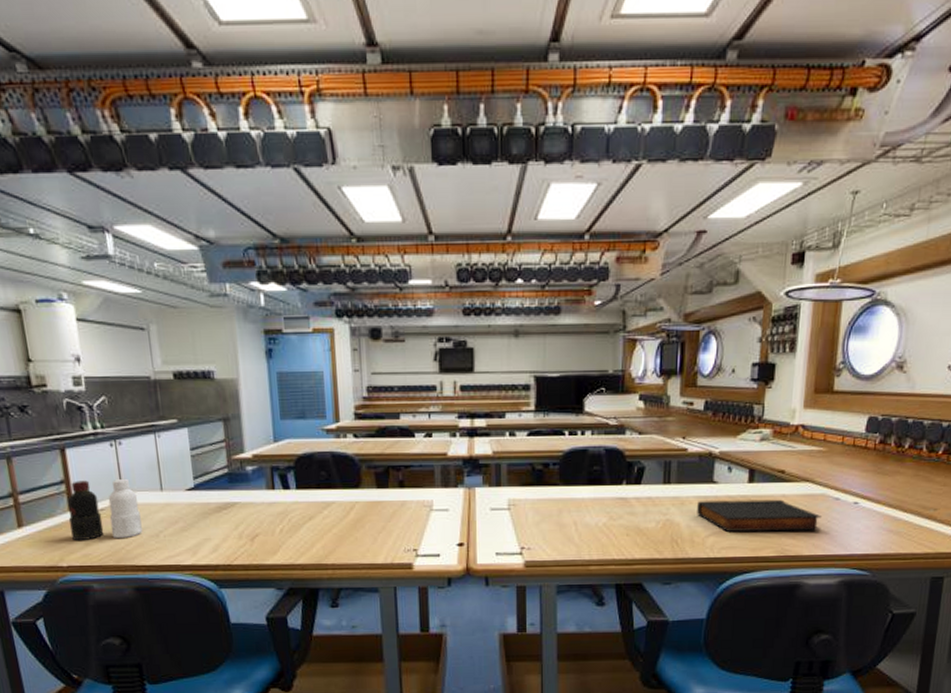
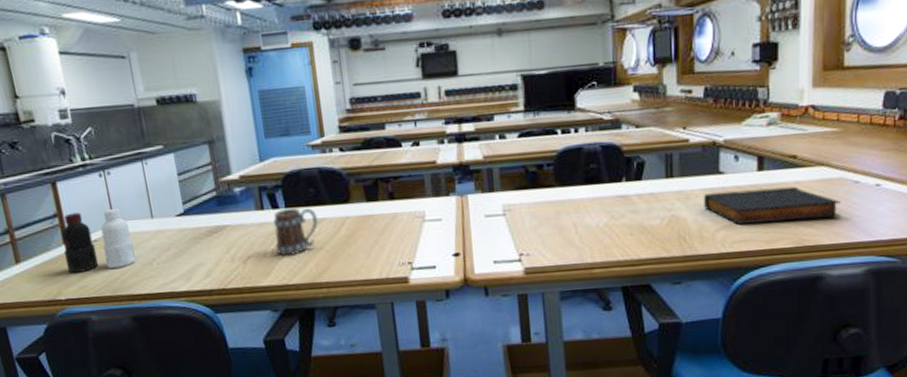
mug: none [283,489,327,536] -> present [274,207,318,256]

